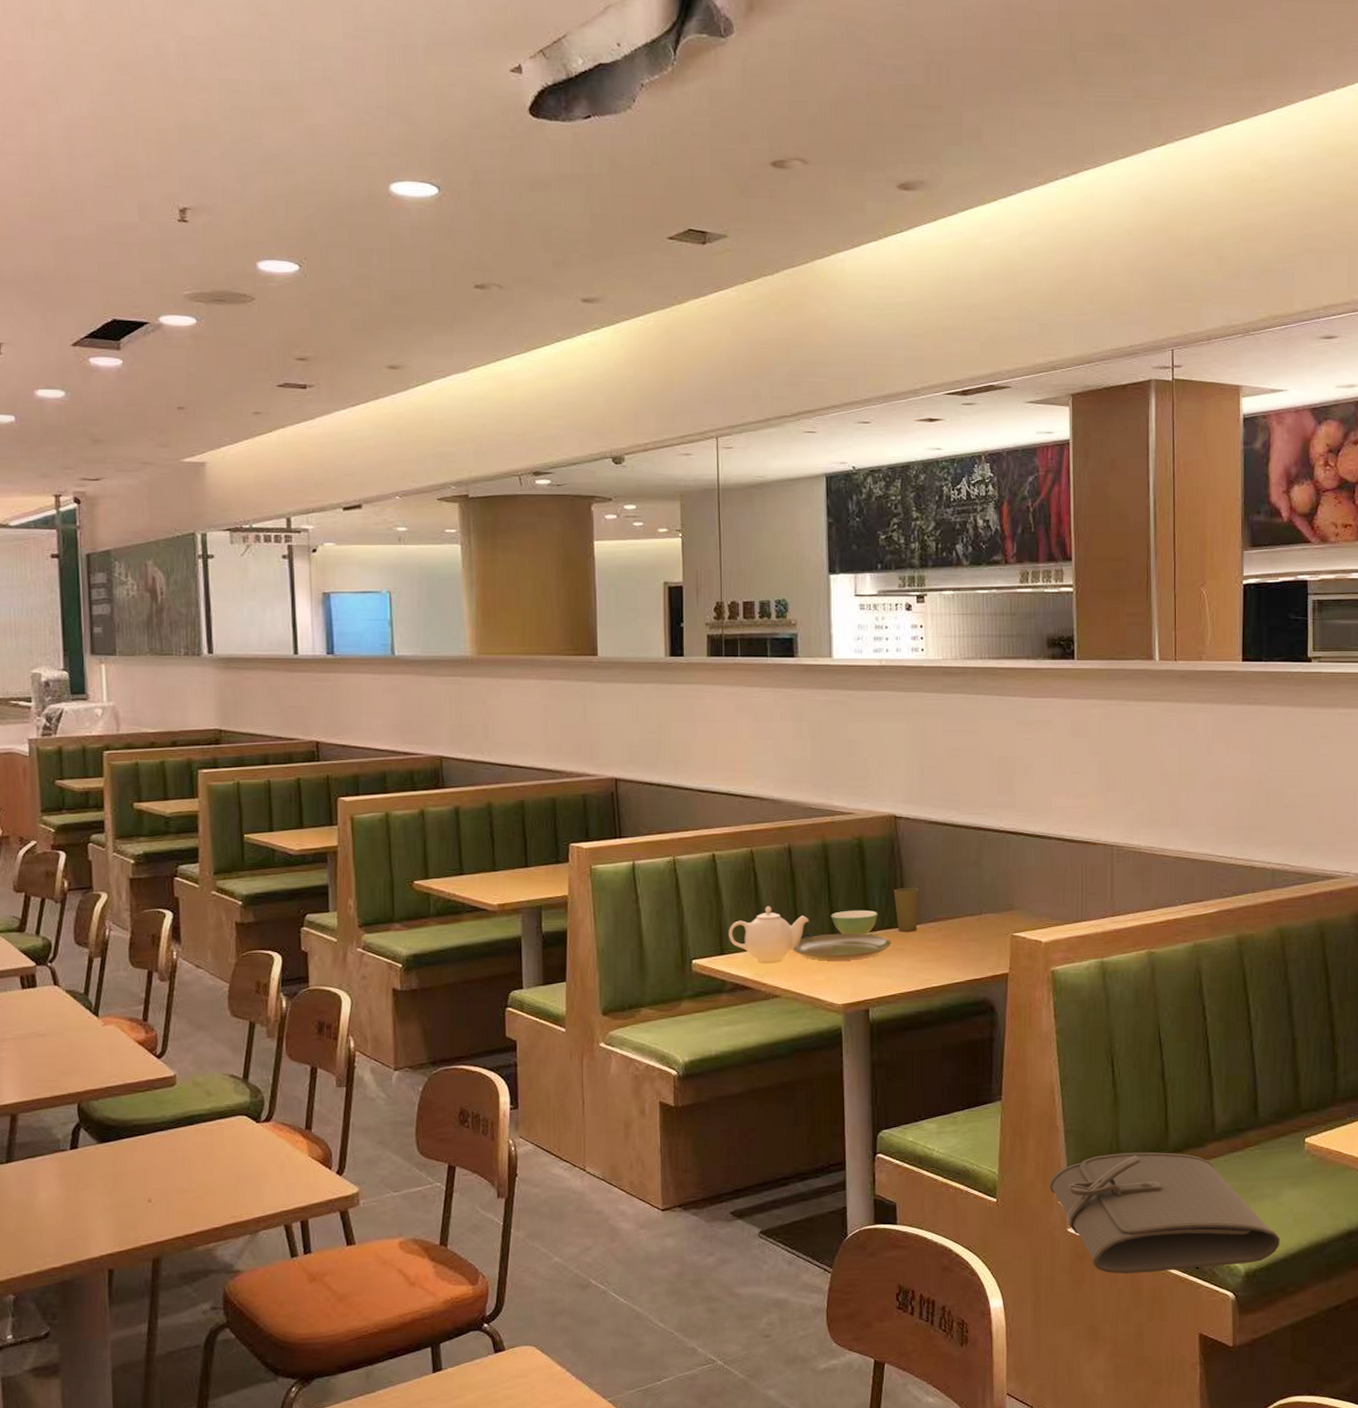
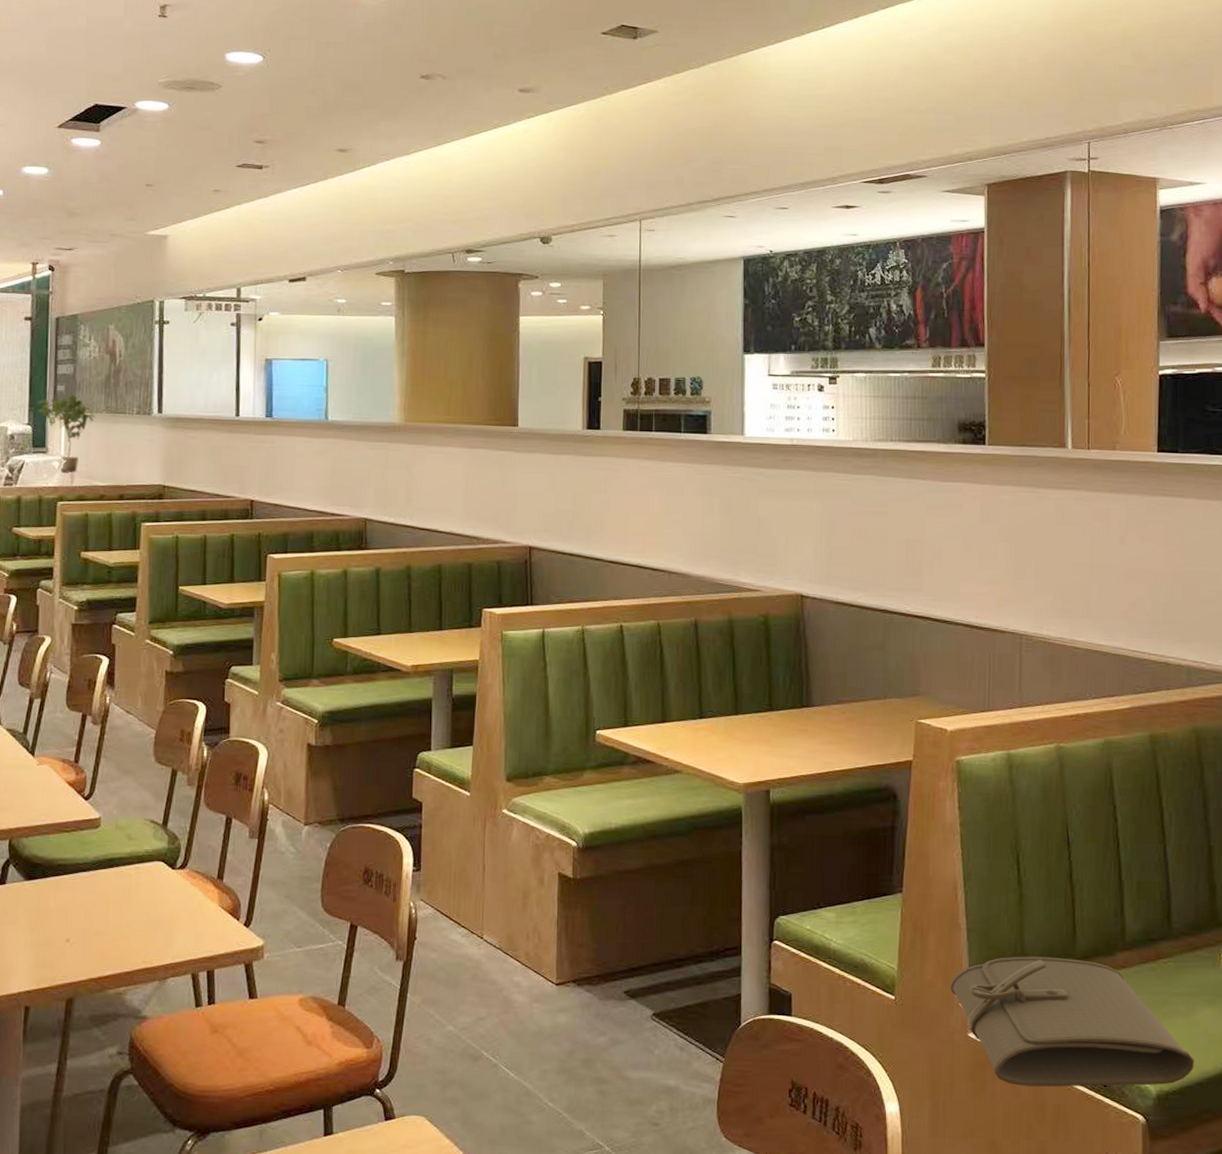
potted plant: none [72,636,139,719] -> present [37,394,95,472]
teapot: present [729,906,810,964] -> none [633,680,714,738]
plate: present [791,933,891,961] -> none [694,710,794,739]
bowl: present [831,910,878,935] -> none [734,688,782,714]
cup: present [893,888,919,933] -> none [798,668,823,714]

